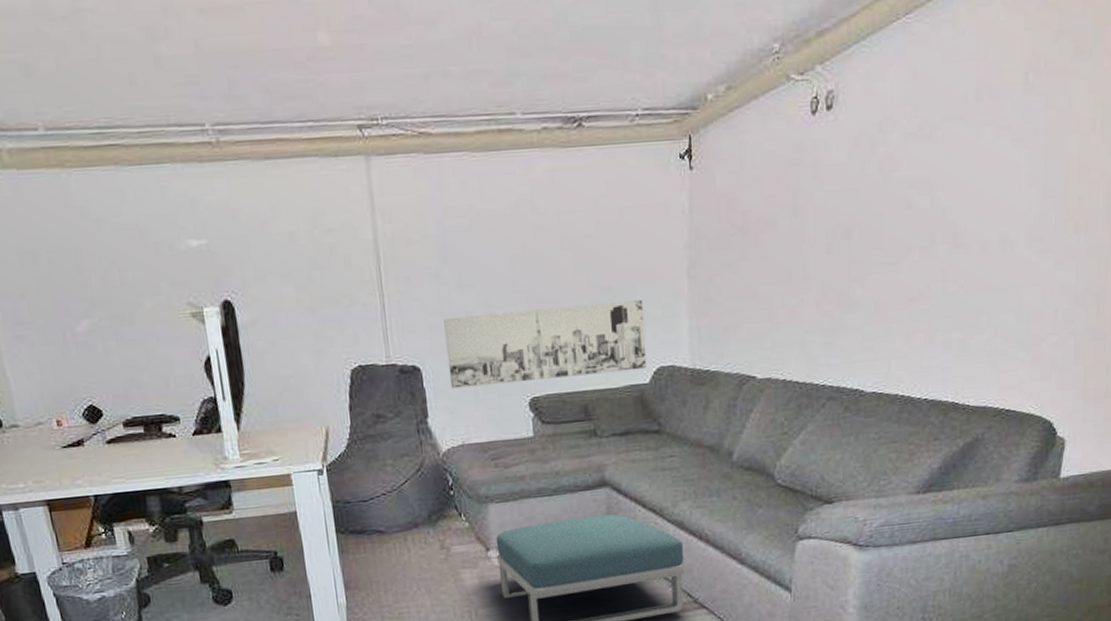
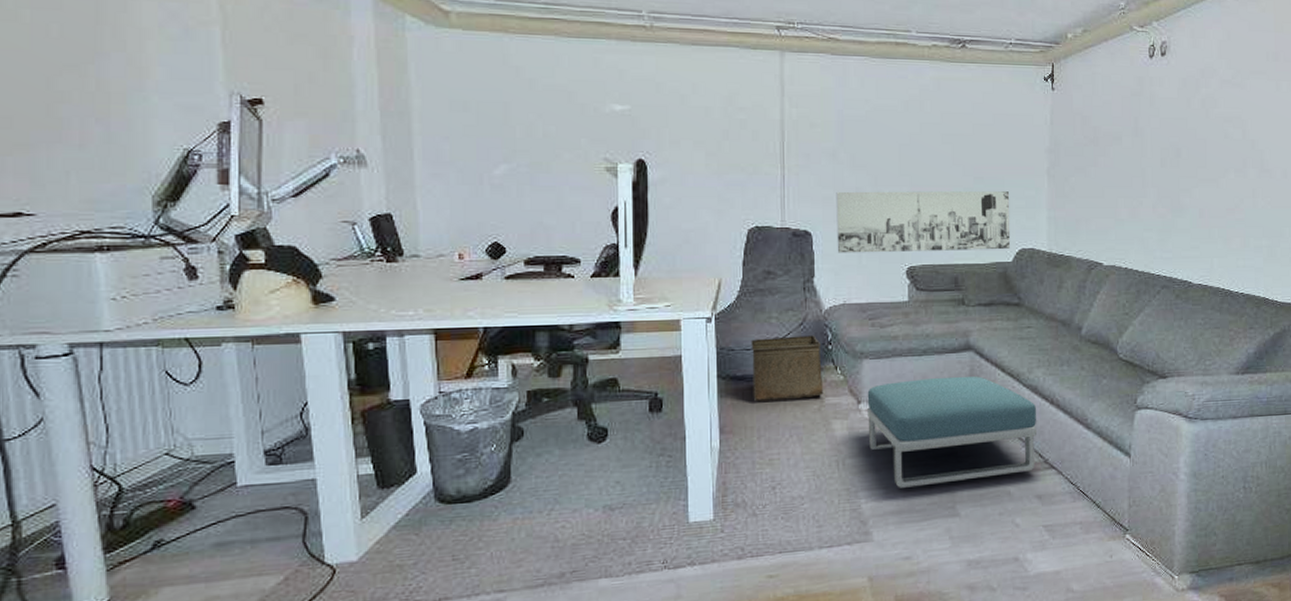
storage bin: none [366,481,449,555] -> present [751,335,824,402]

